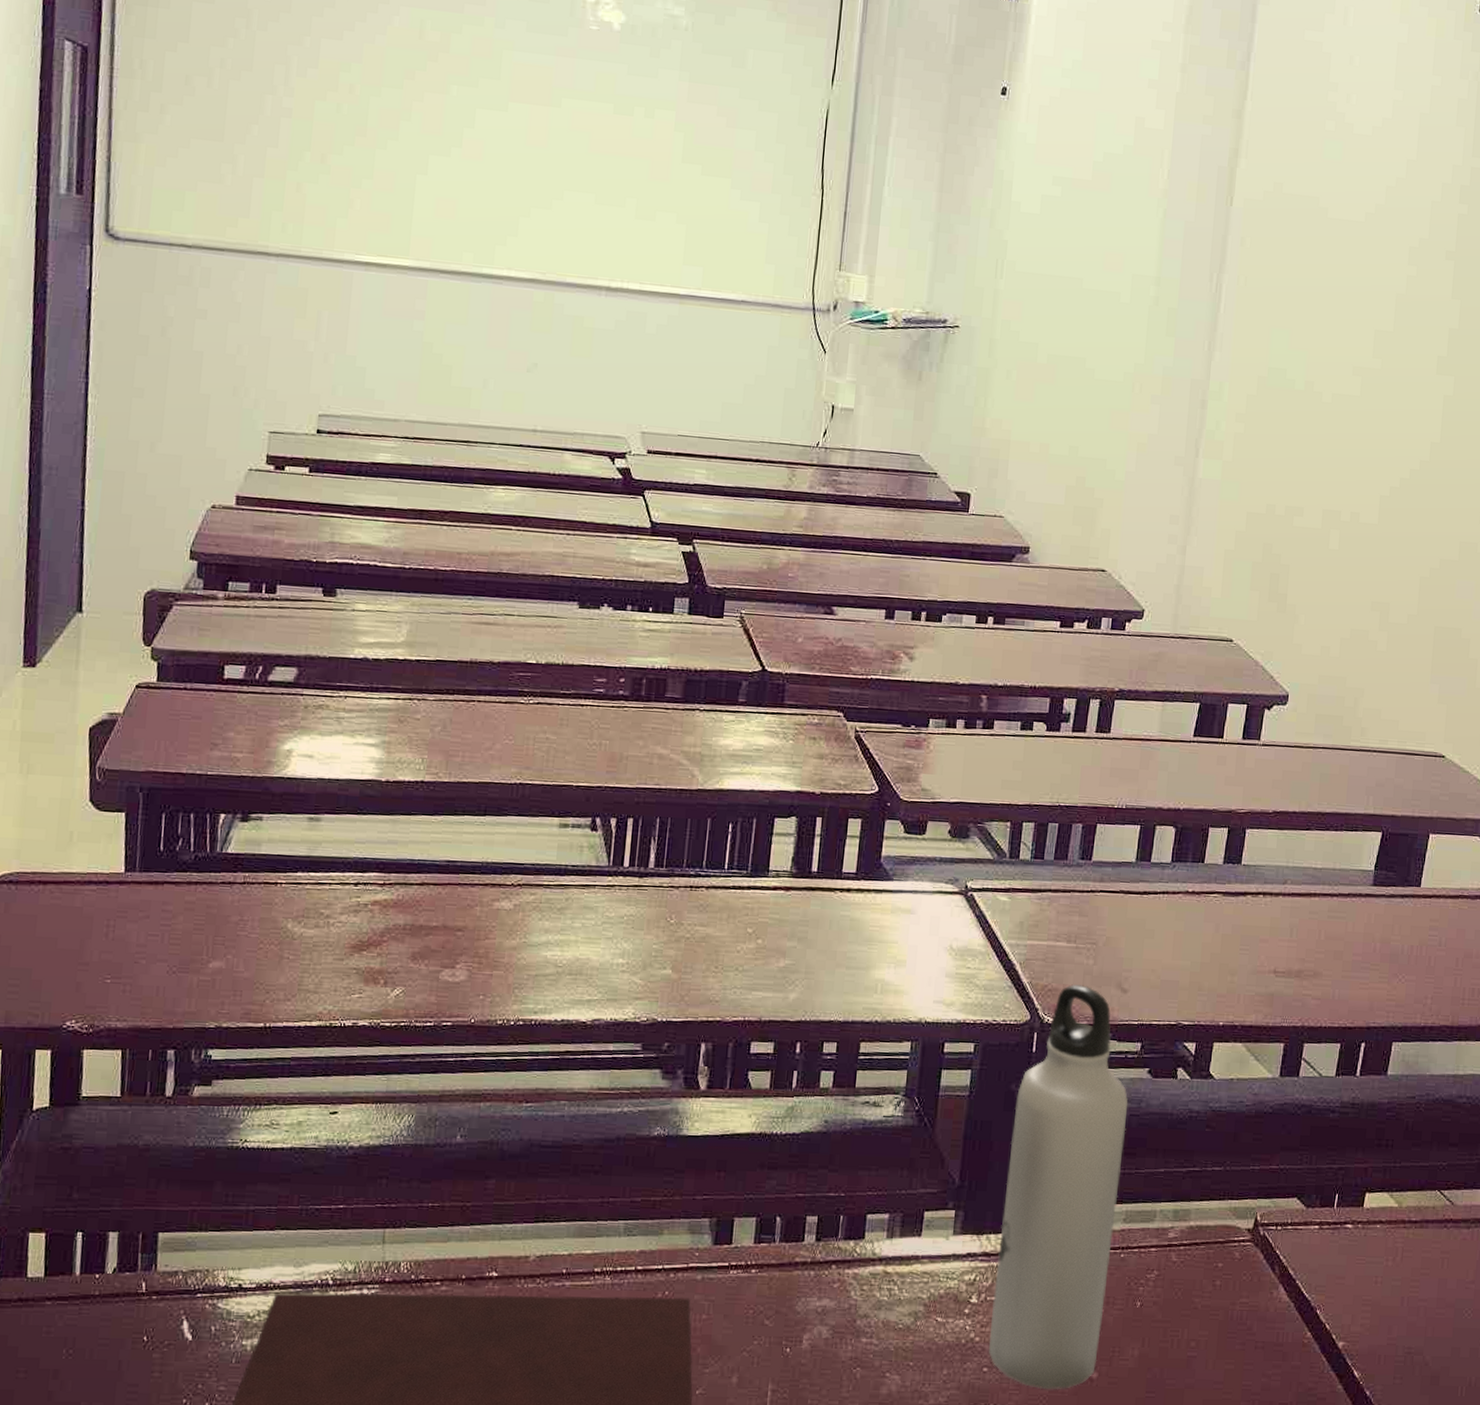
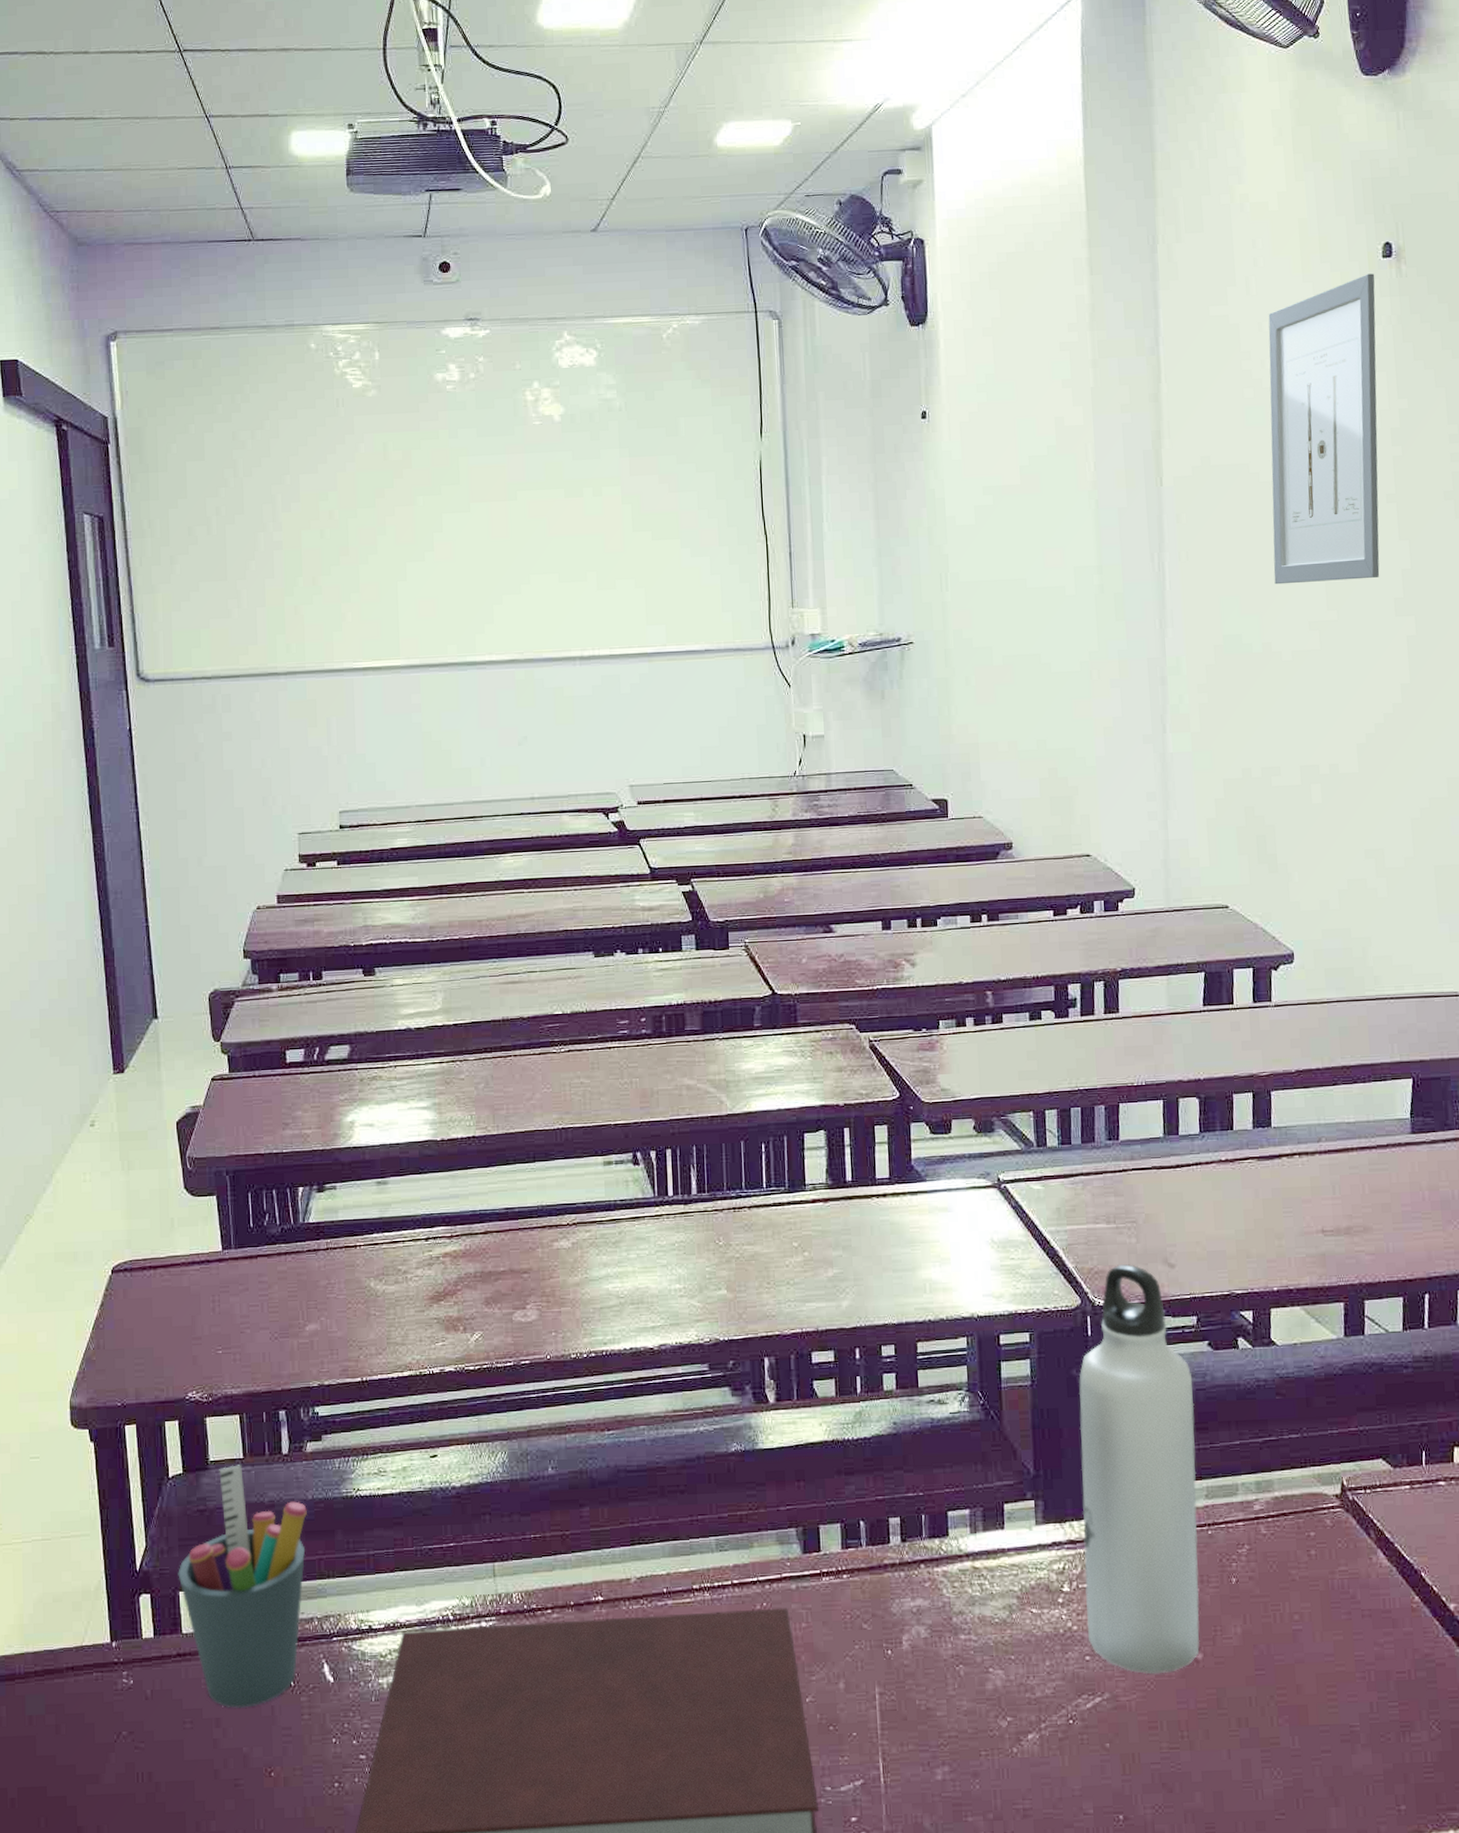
pen holder: none [29,1103,186,1361] -> present [178,1464,307,1708]
wall art: none [1326,25,1469,333] -> present [1268,273,1380,585]

